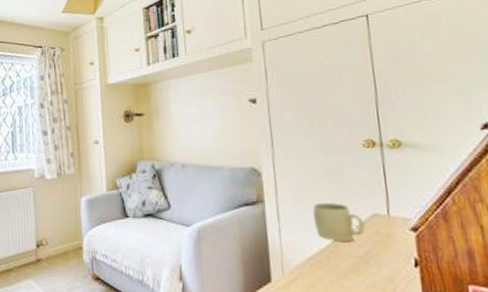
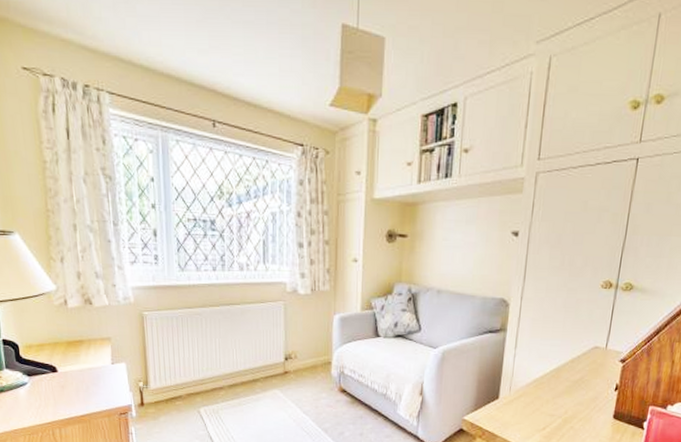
mug: present [312,203,365,243] -> none [544,335,586,369]

